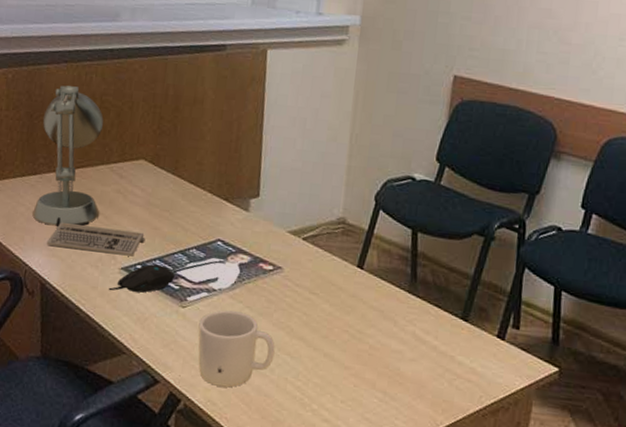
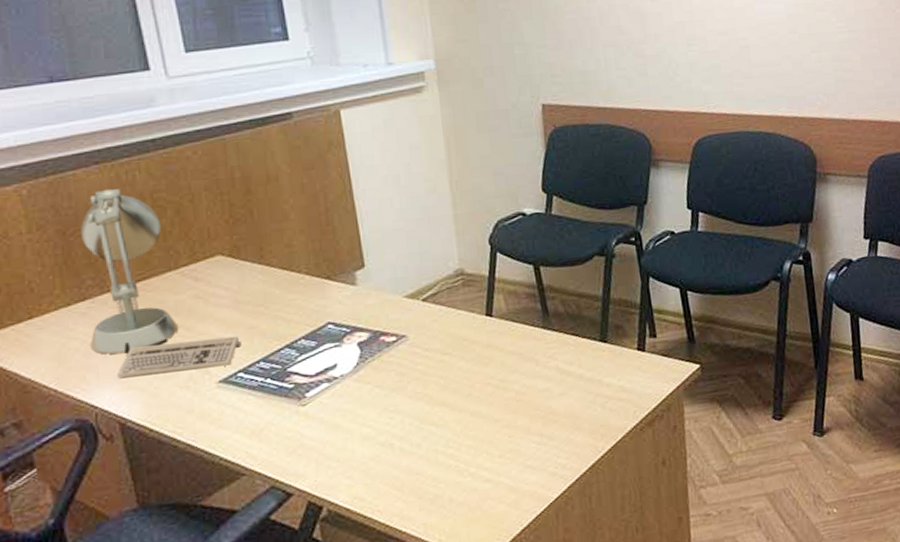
computer mouse: present [108,264,176,293] -> none [208,366,287,411]
mug: present [198,310,275,388] -> none [325,393,418,480]

